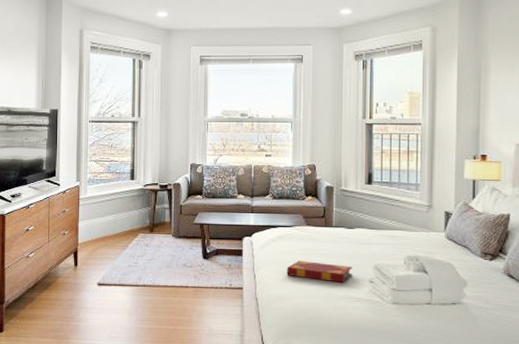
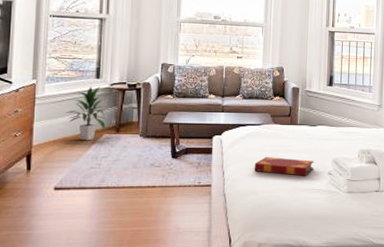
indoor plant: none [106,187,143,240] -> present [66,86,109,141]

